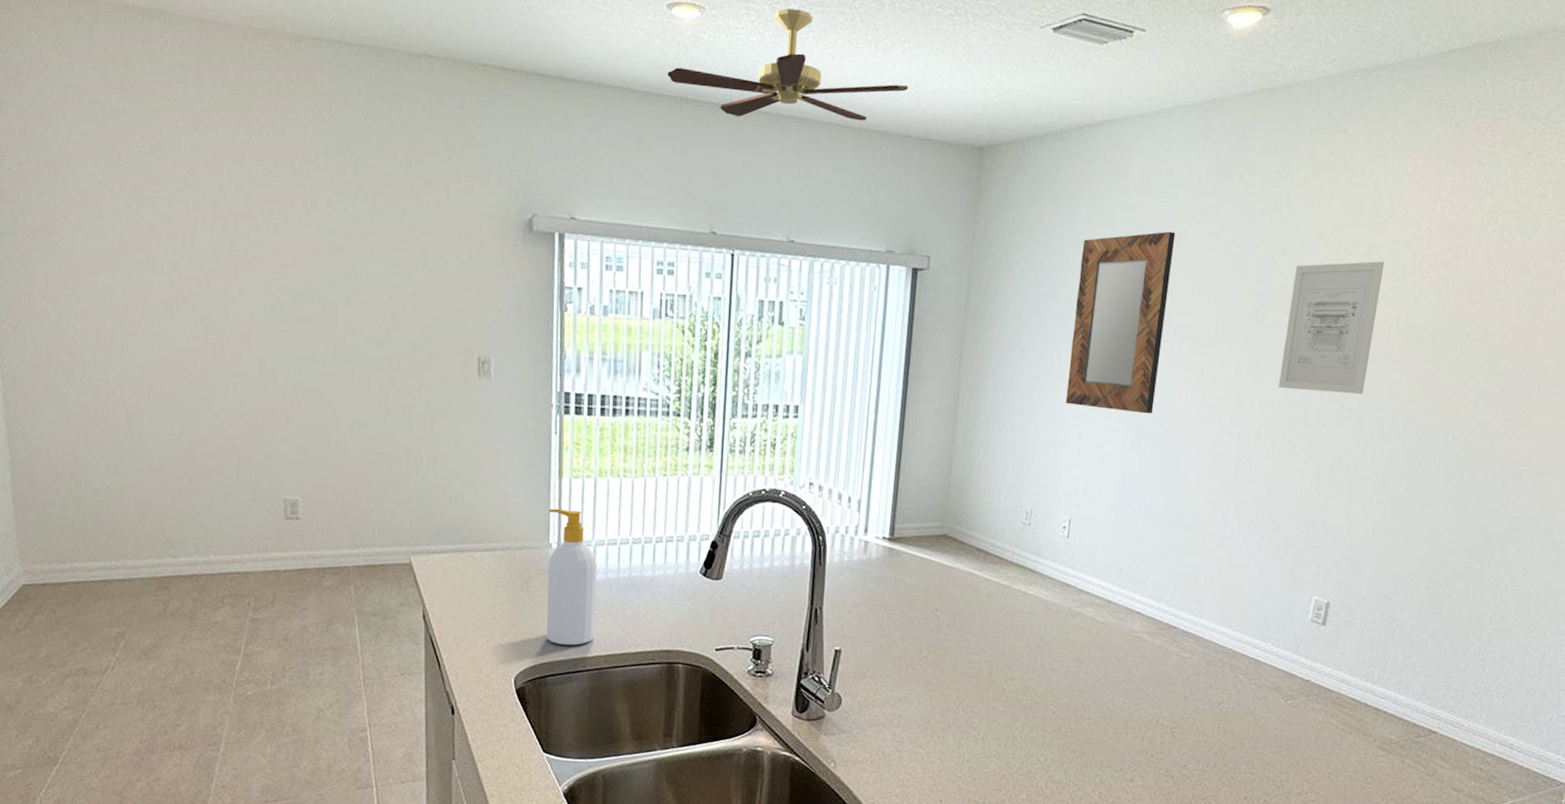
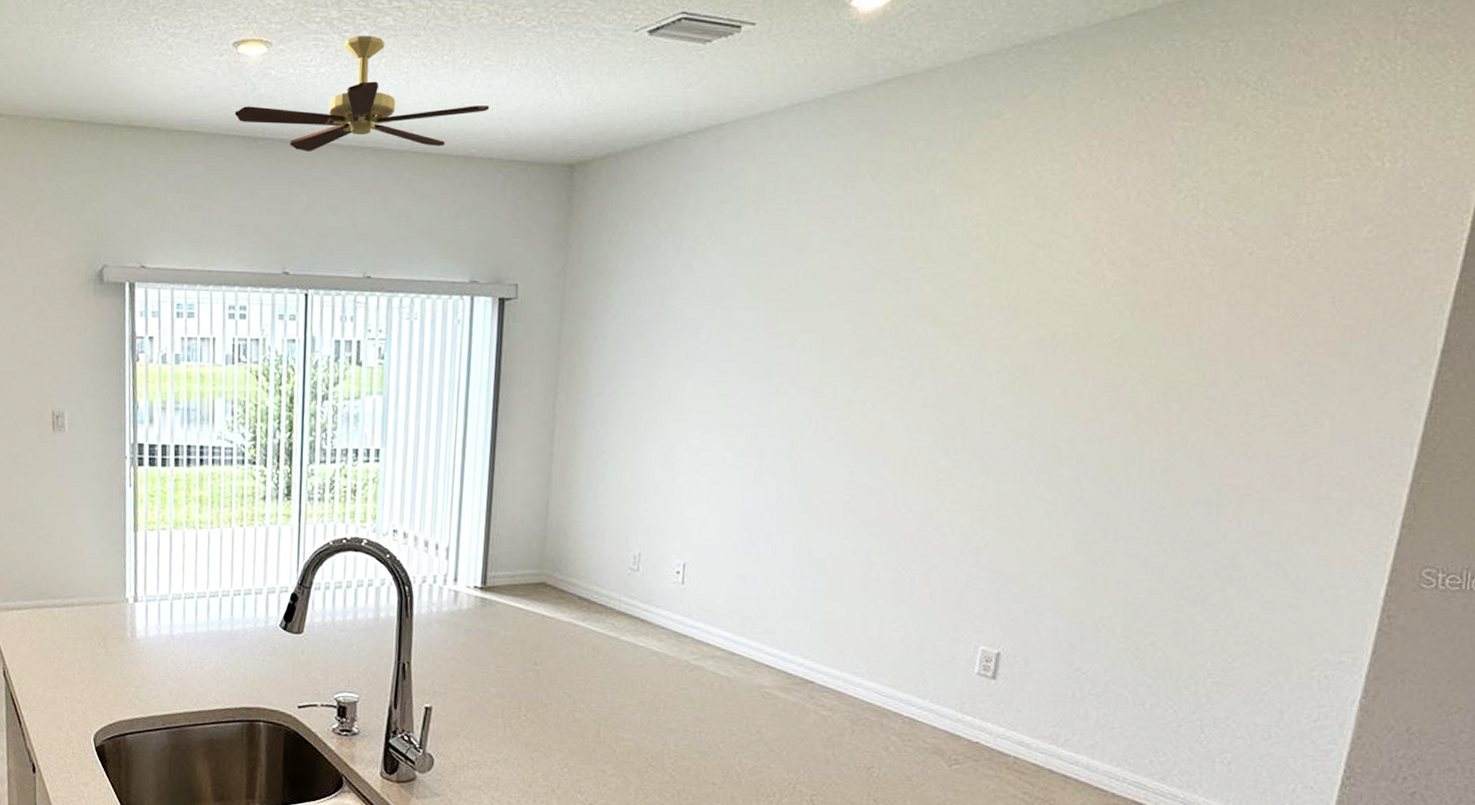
soap bottle: present [546,508,598,646] -> none [124,562,175,703]
home mirror: present [1065,231,1176,414] -> none [675,242,798,445]
wall art: present [1279,261,1385,395] -> none [928,260,1055,414]

